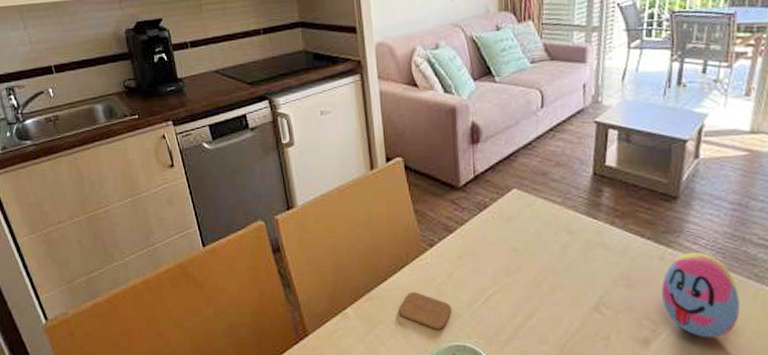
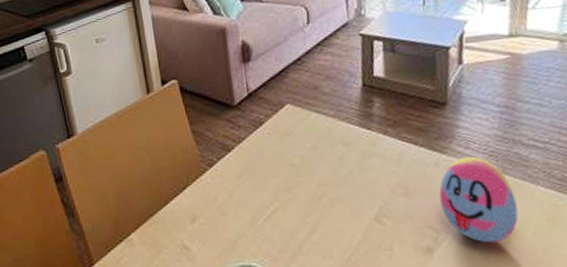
coaster: present [399,292,452,330] -> none [182,213,235,251]

